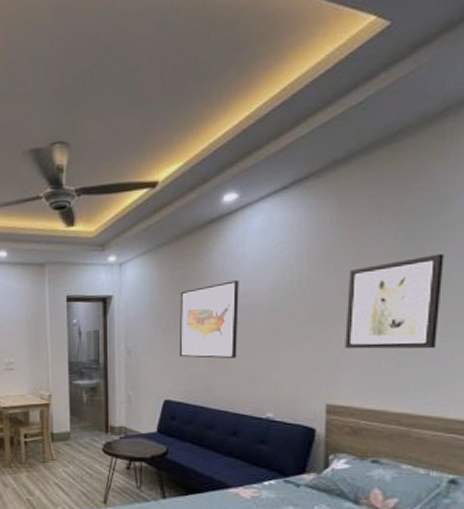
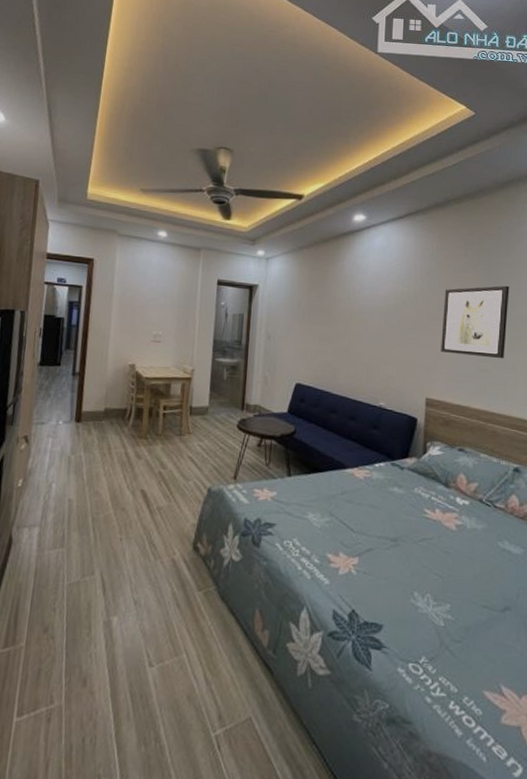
wall art: present [179,280,239,359] -> none [311,285,363,351]

